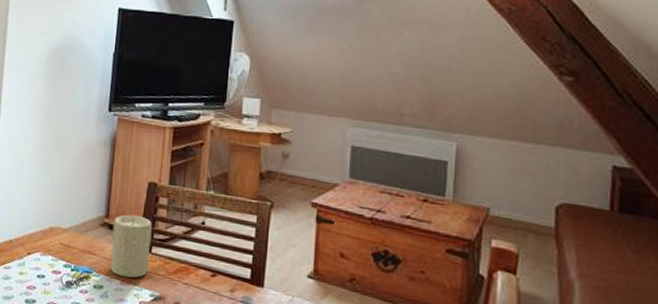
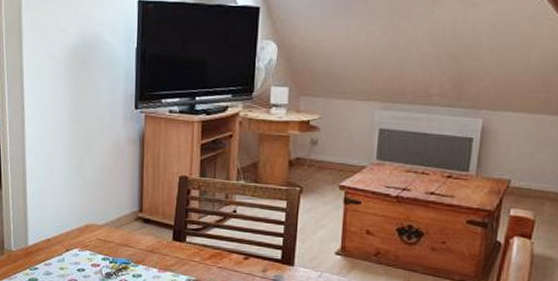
candle: present [110,214,153,278] -> none [147,208,186,266]

